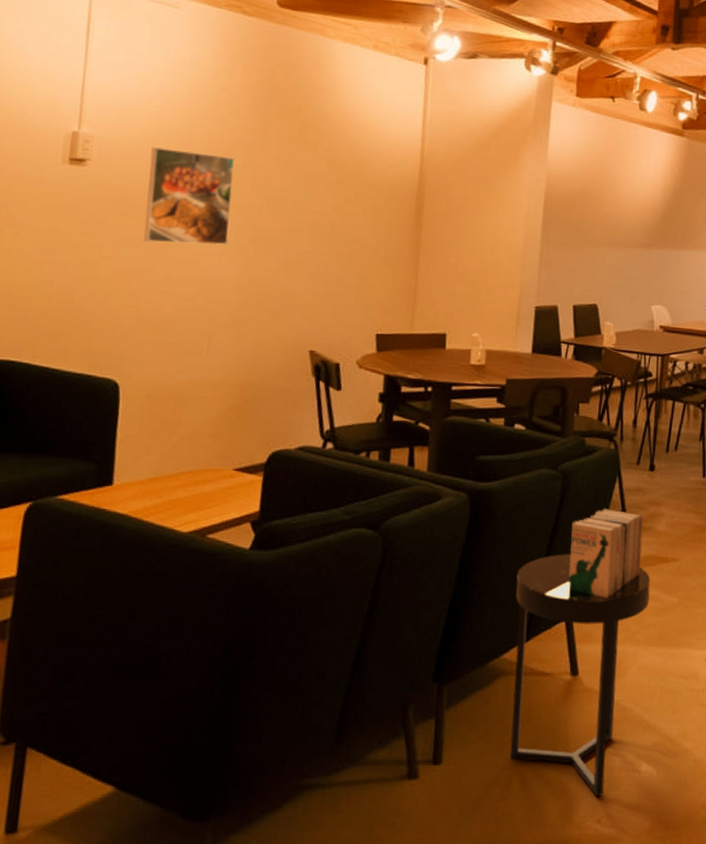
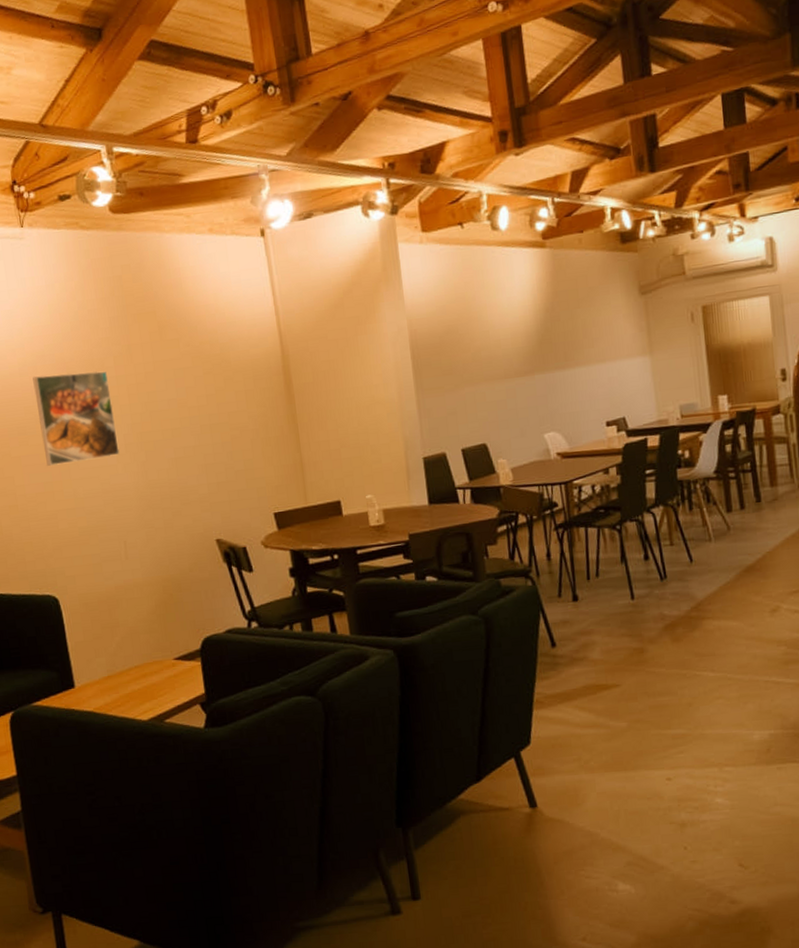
side table: present [510,554,651,797] -> none [457,694,597,918]
books: present [568,508,643,599] -> none [502,645,583,732]

